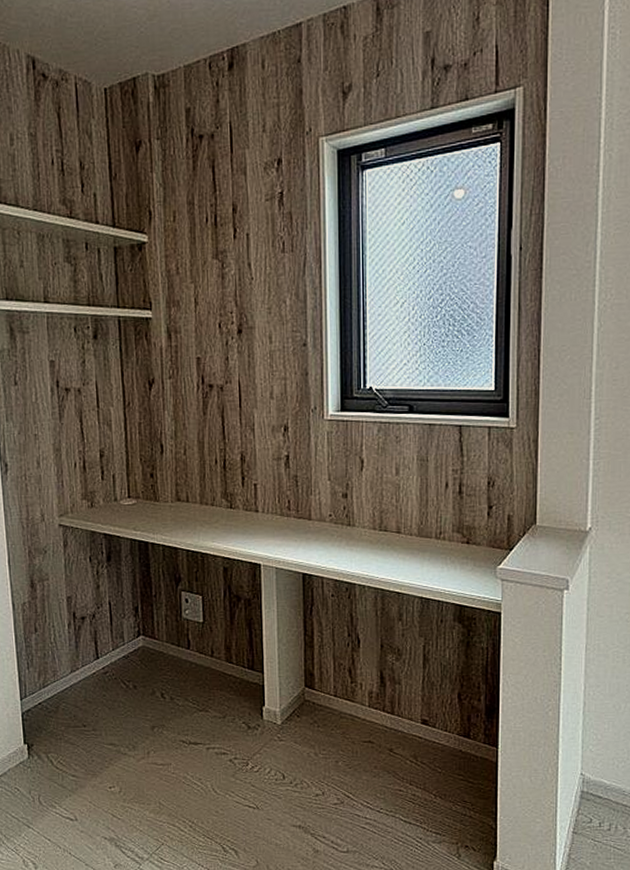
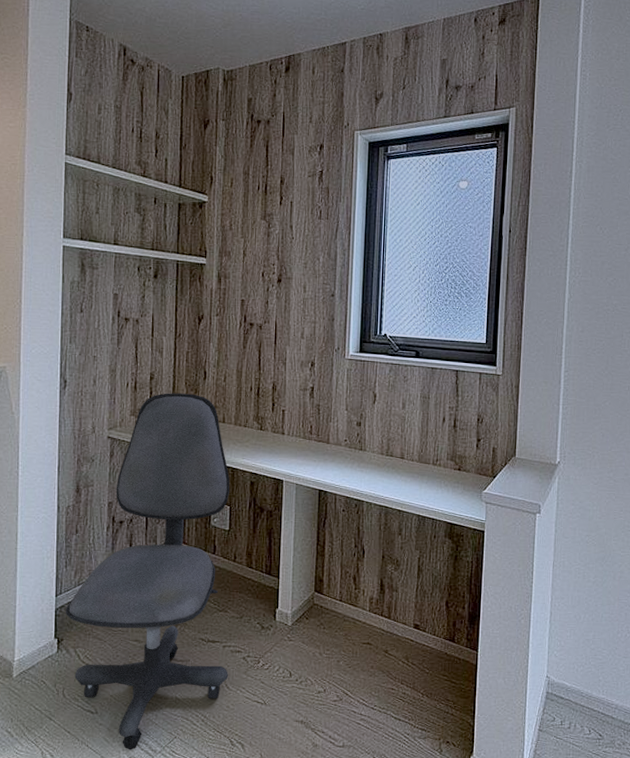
office chair: none [32,471,215,858] -> present [65,393,230,750]

